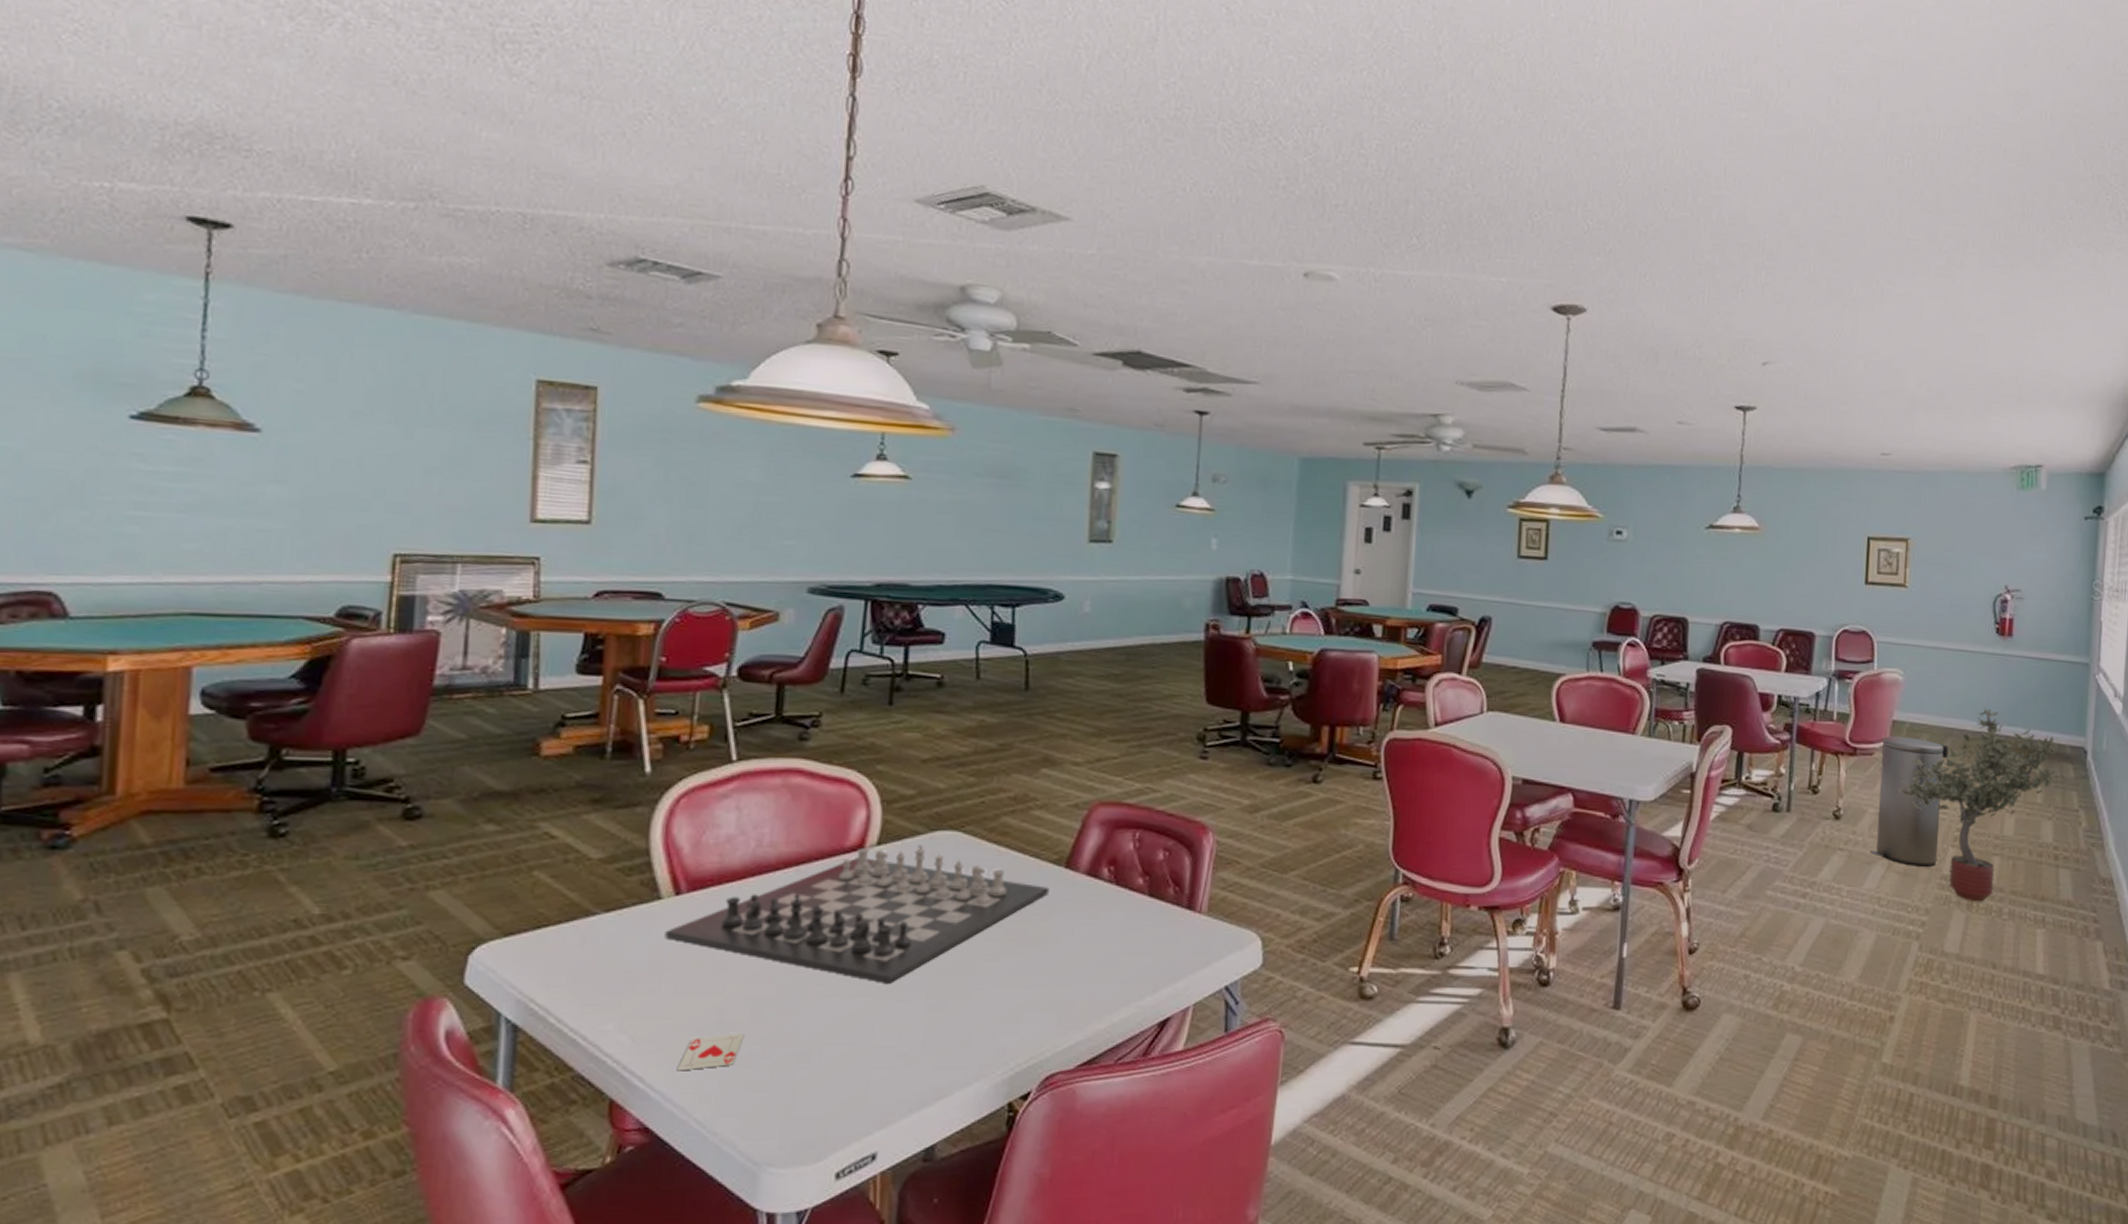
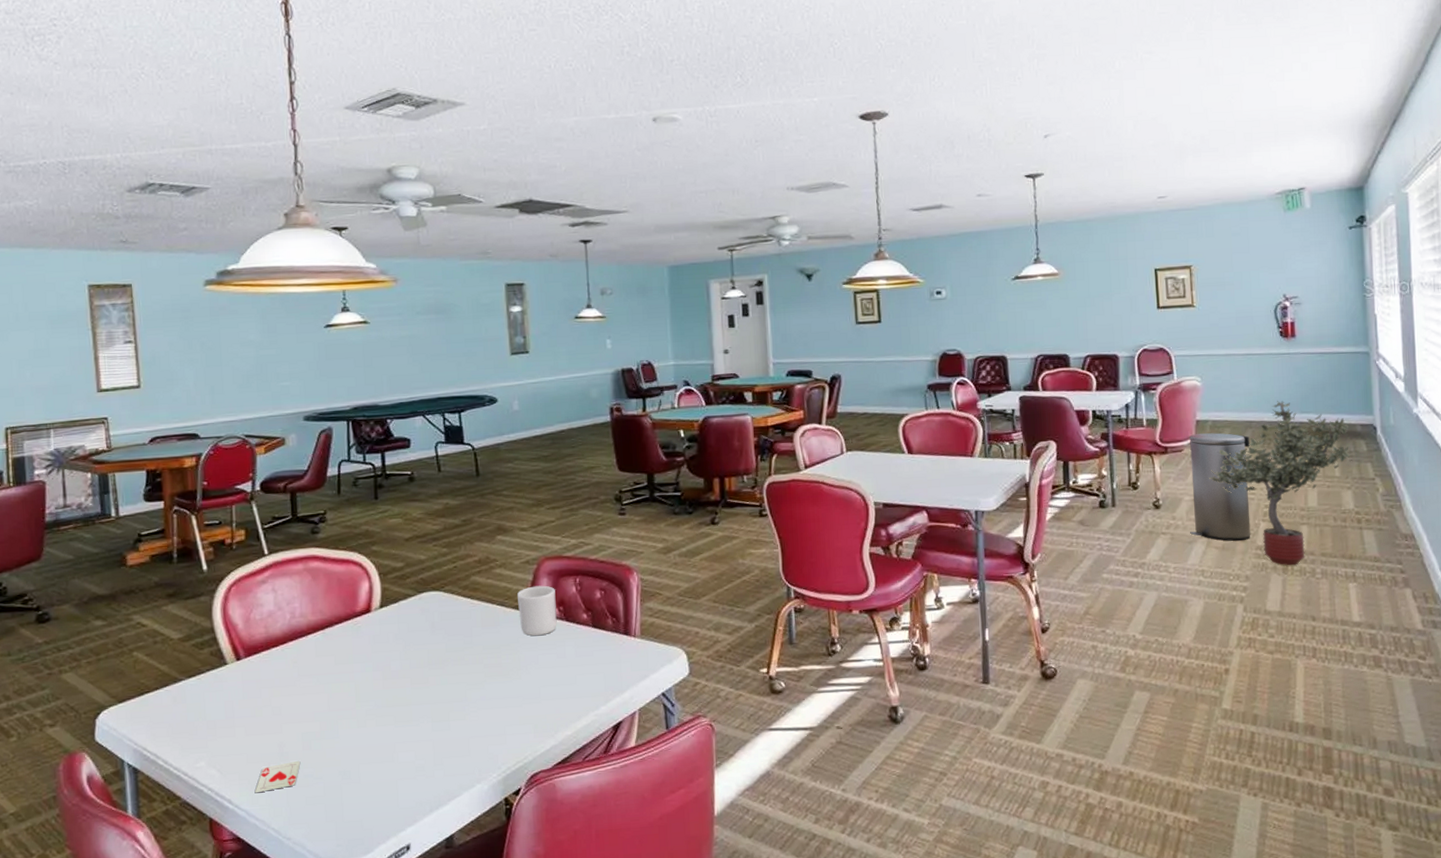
gameboard: present [664,845,1049,983] -> none [233,604,515,714]
mug: none [1056,837,1107,901] -> present [516,585,557,636]

